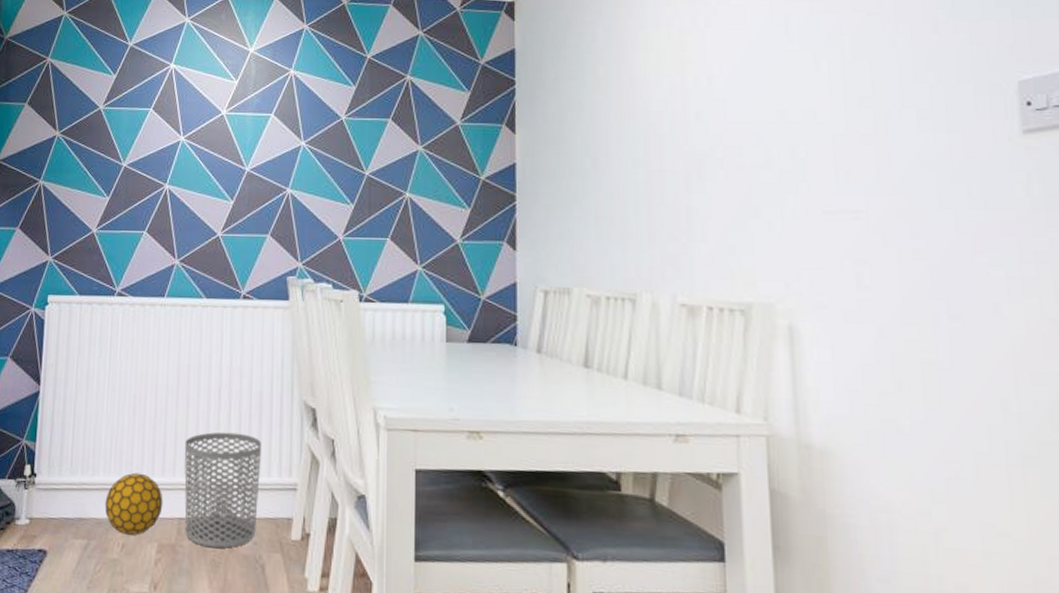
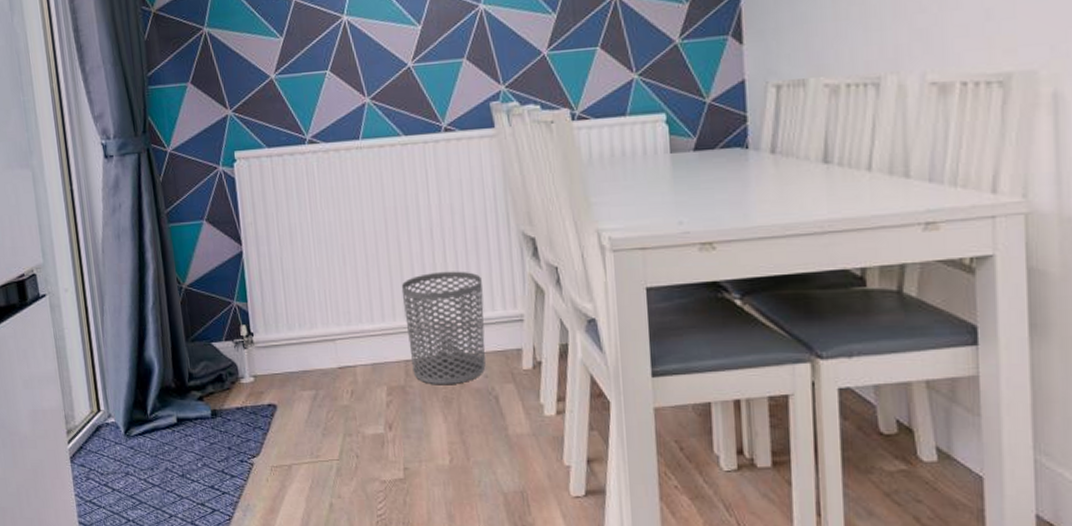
decorative ball: present [104,472,163,536] -> none [327,321,388,381]

